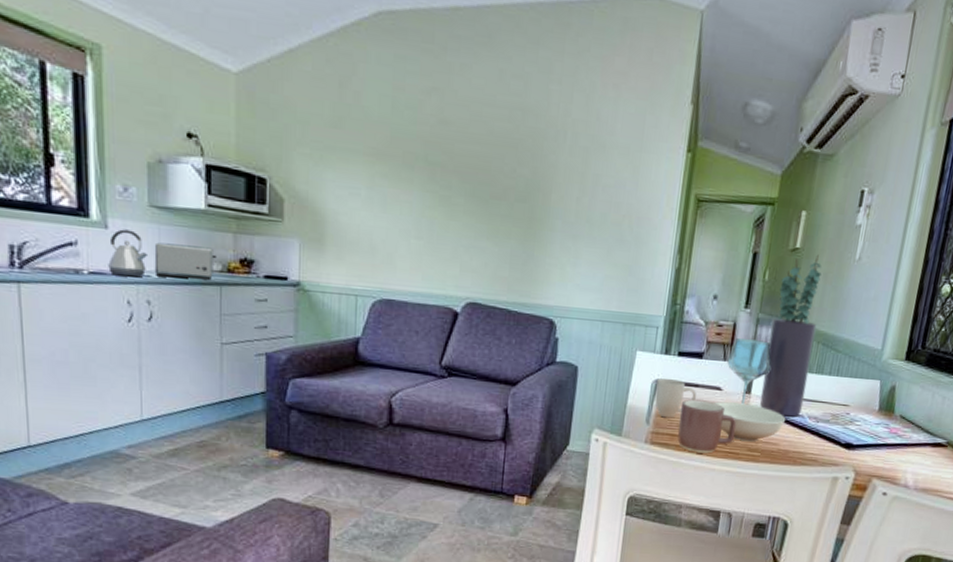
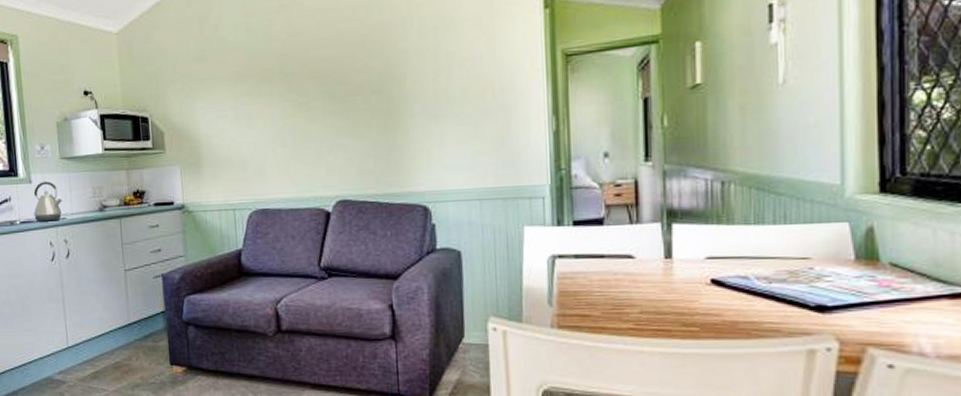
toaster: present [154,242,217,281] -> none [66,186,115,219]
mug: present [655,377,697,418] -> none [552,251,605,297]
mug: present [677,399,737,454] -> none [587,272,662,334]
bowl: present [714,401,786,441] -> none [628,270,726,314]
wine glass: present [727,338,772,405] -> none [634,195,693,272]
vase: present [759,254,822,417] -> none [683,86,746,280]

